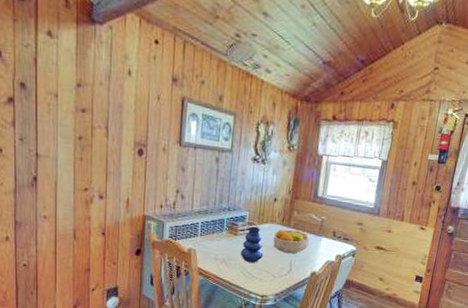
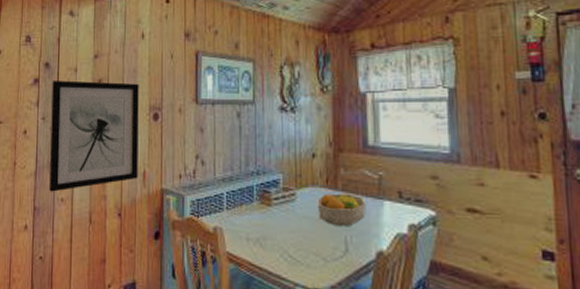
wall art: none [30,103,124,210] -> present [49,80,139,192]
vase: present [240,227,264,263] -> none [277,194,308,242]

